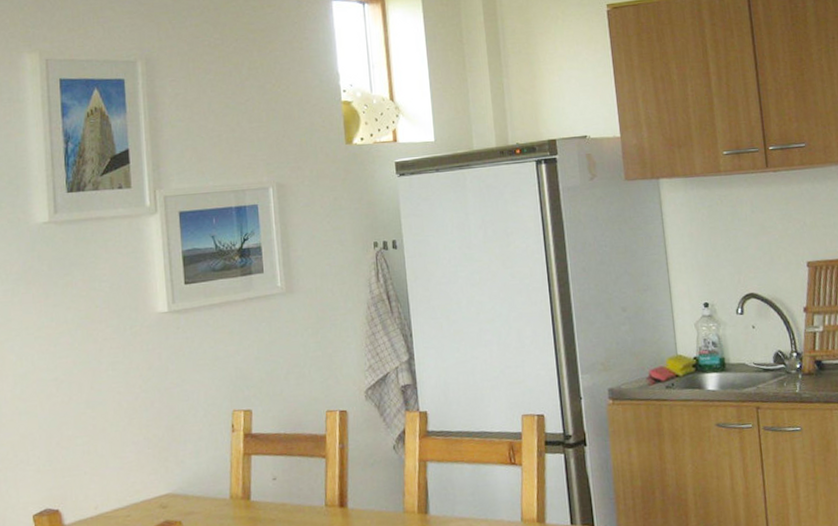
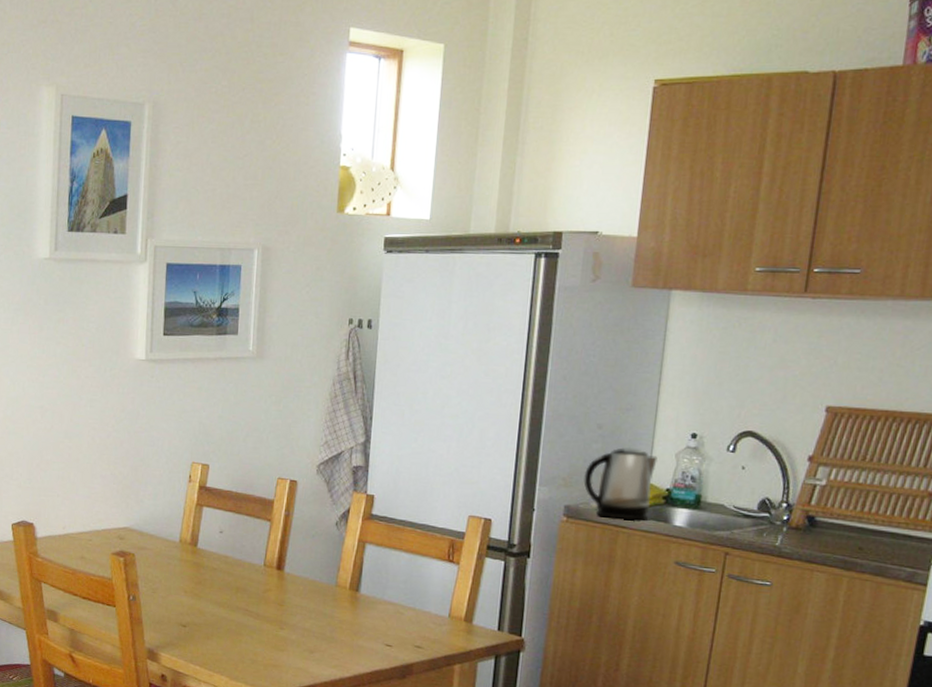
kettle: none [619,324,684,396] -> present [583,447,658,522]

